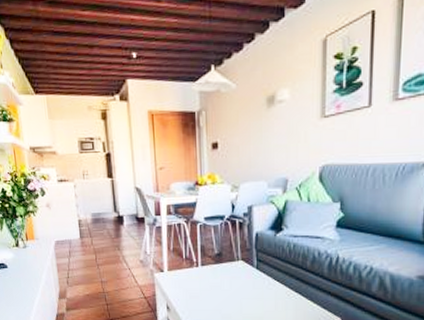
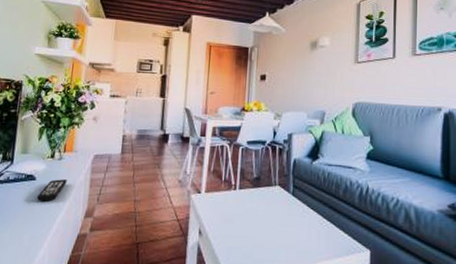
remote control: none [13,266,36,287] -> present [37,179,67,202]

